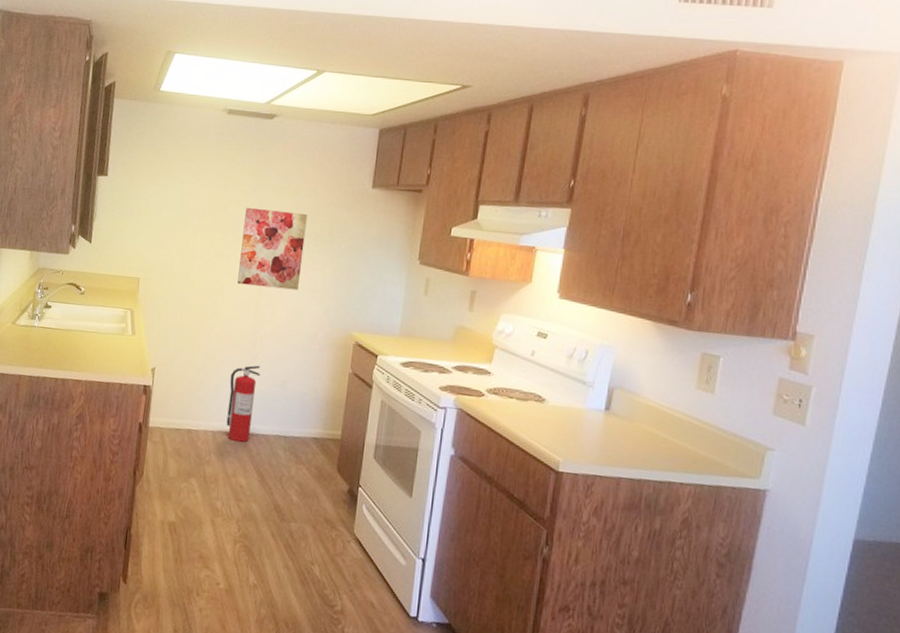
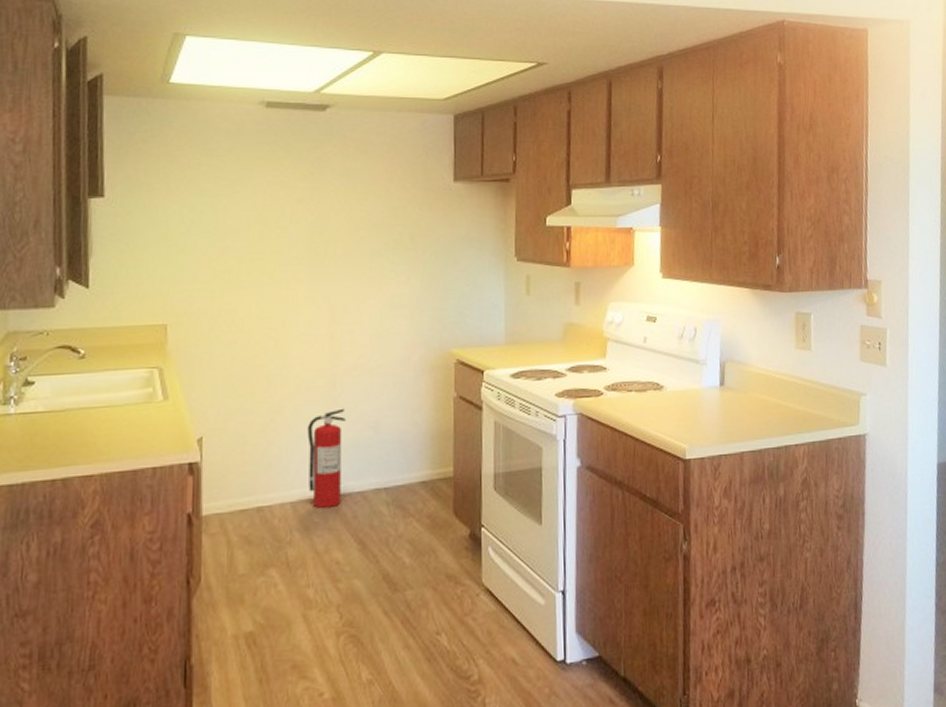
wall art: present [237,207,307,291] -> none [303,218,382,314]

